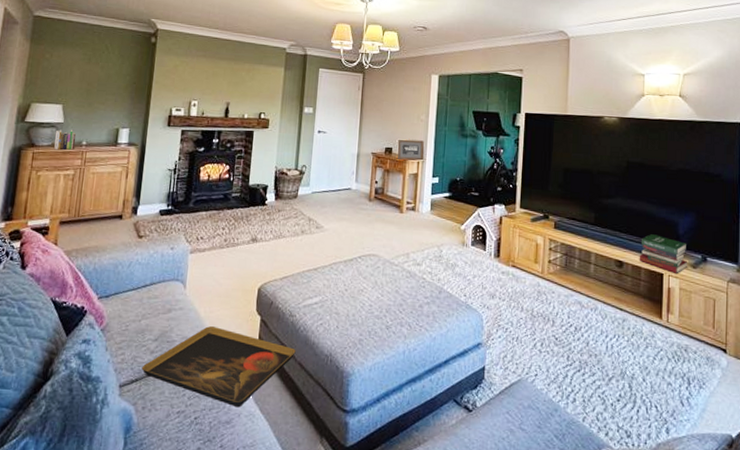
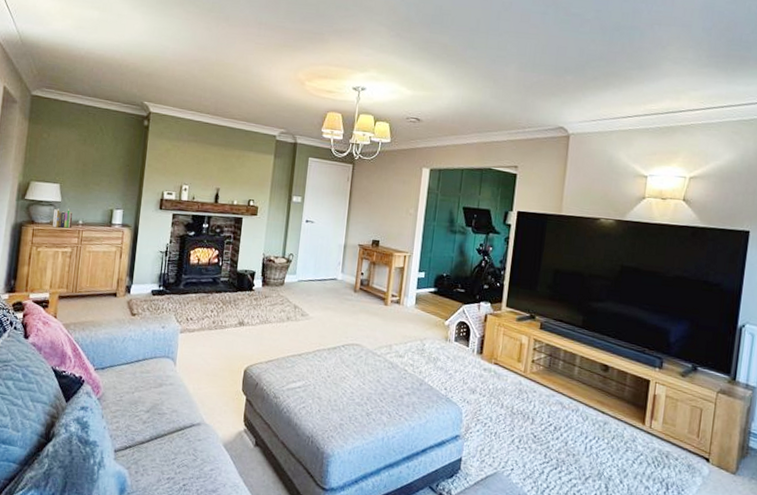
decorative tray: present [141,326,296,408] -> none [135,402,279,479]
picture frame: present [397,139,424,161] -> none [384,232,412,255]
books: present [639,234,688,274] -> none [625,340,677,382]

